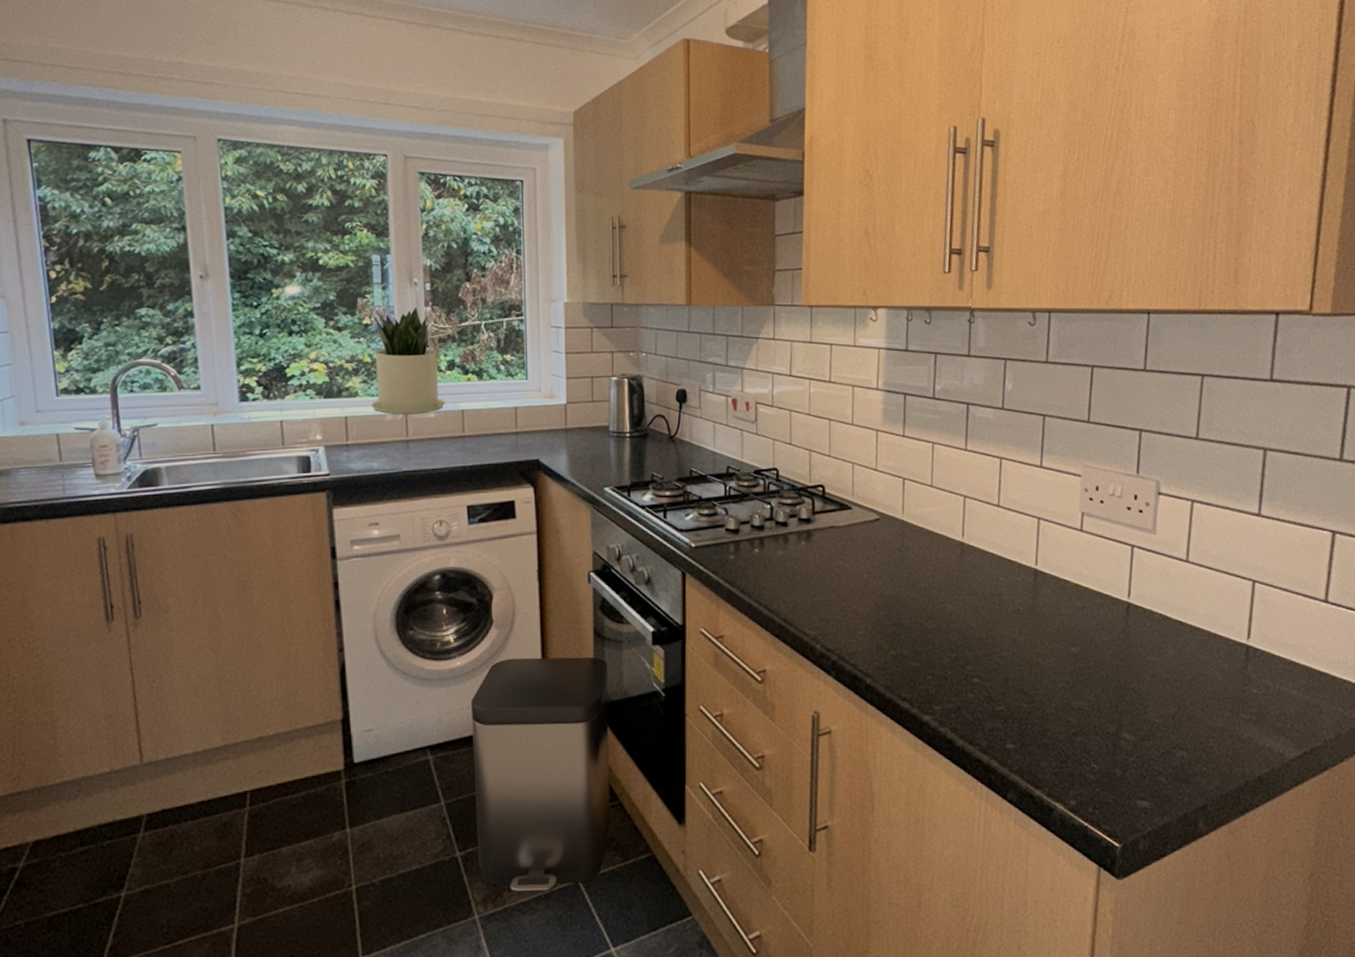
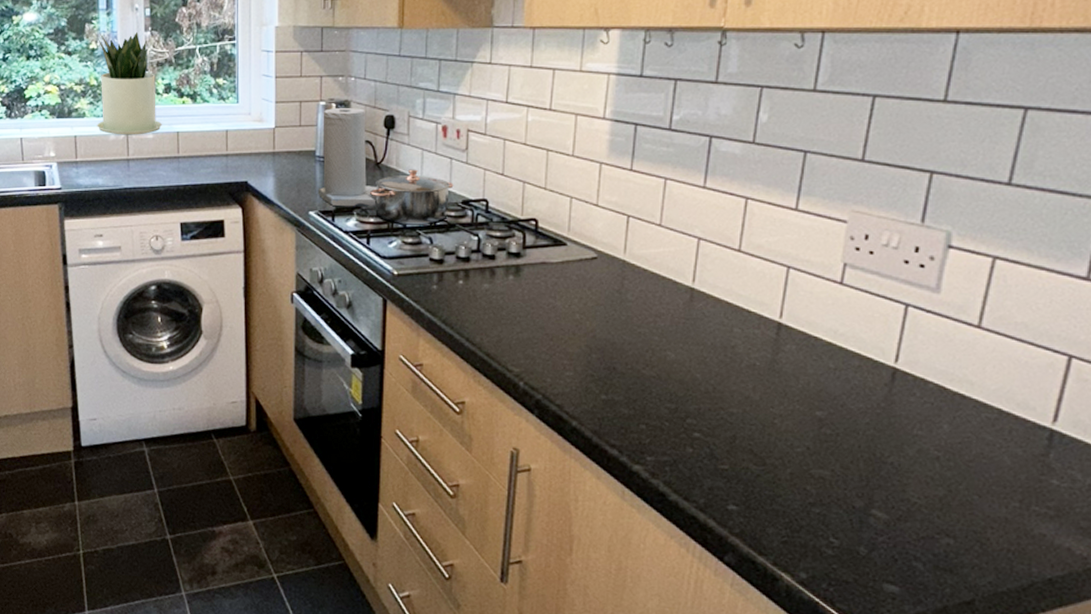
pedal bin: present [470,656,610,893] -> none [181,367,308,582]
paper towel: none [612,382,673,482] -> present [318,107,378,207]
cooking pot: none [664,441,745,498] -> present [369,169,454,227]

